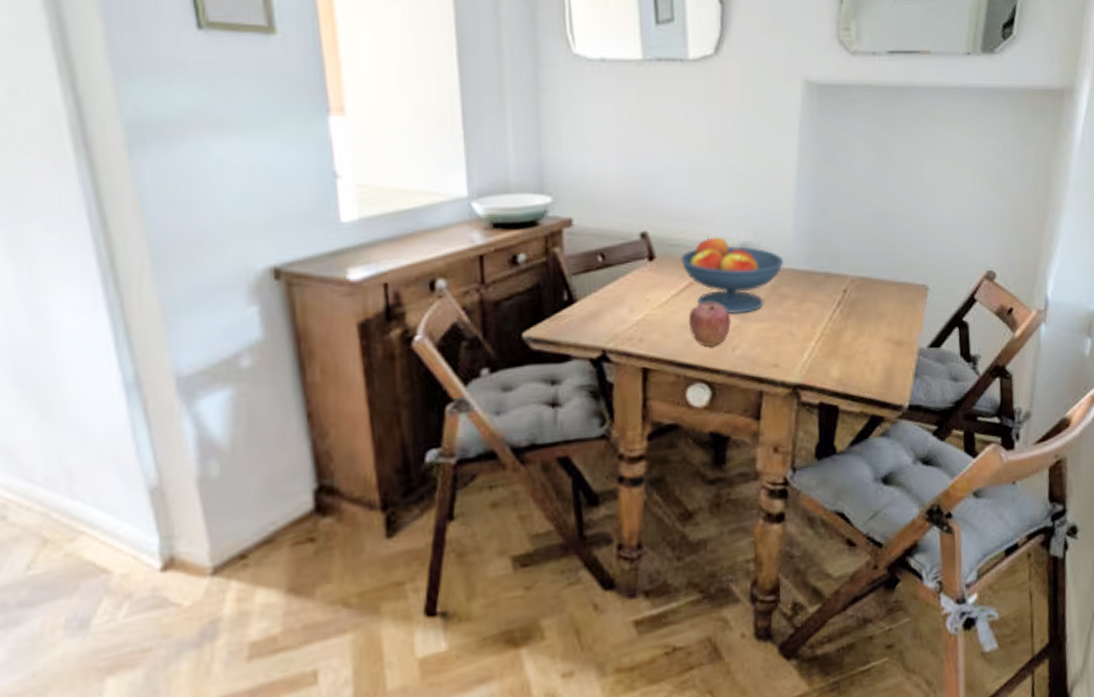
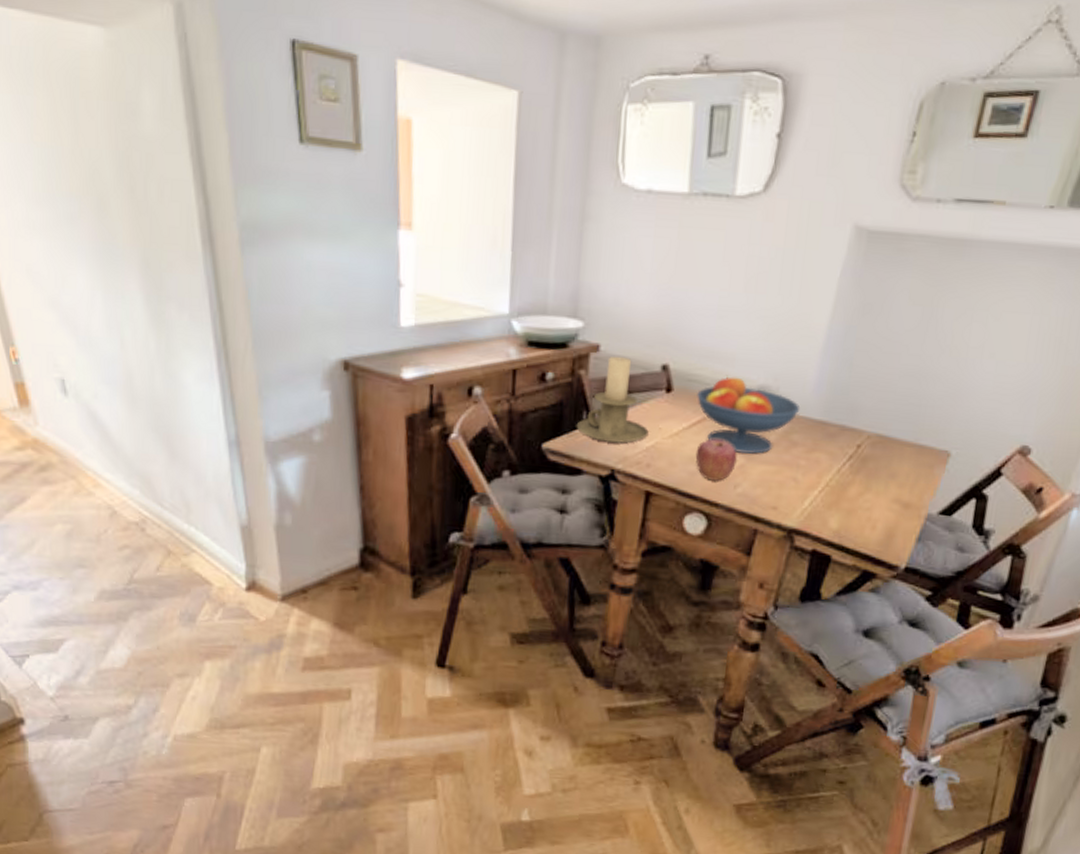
candle holder: none [557,228,637,322] -> present [576,356,649,443]

